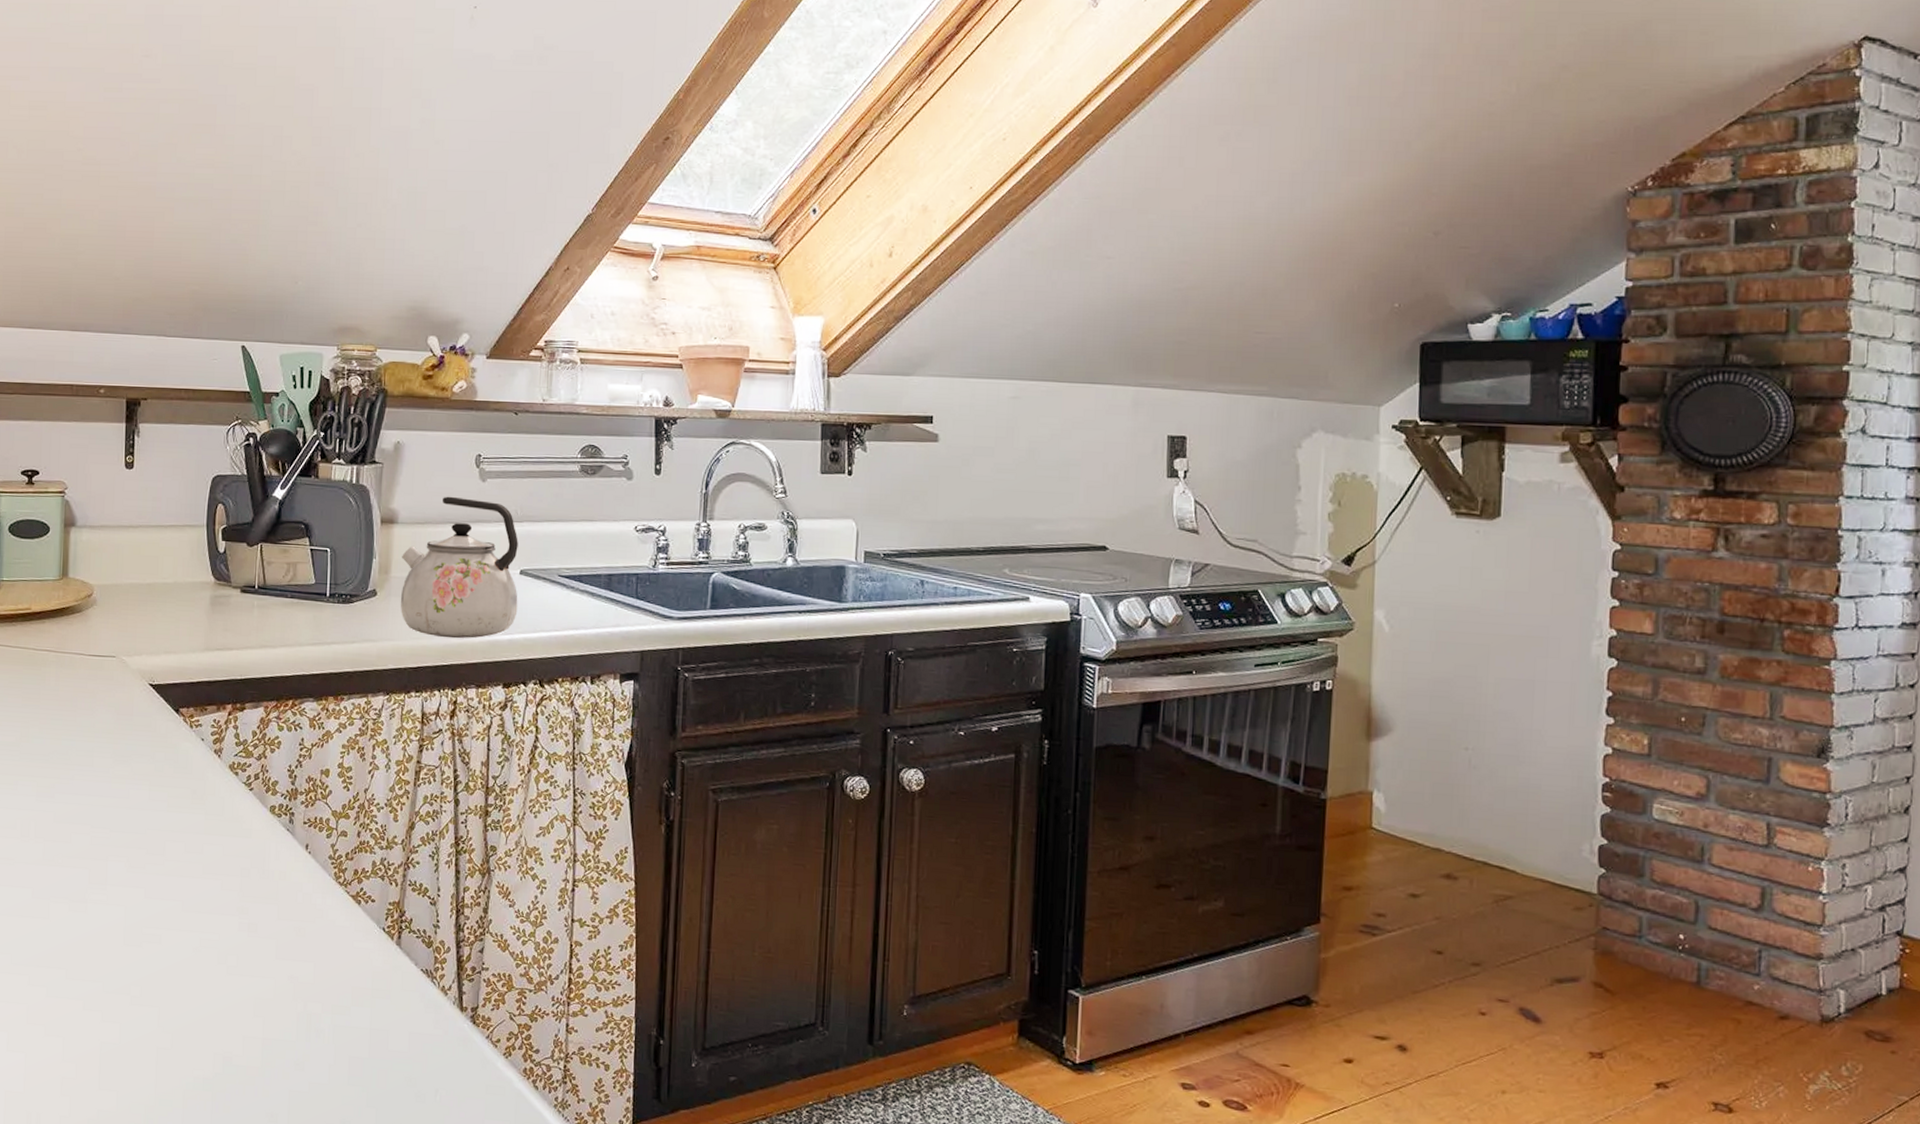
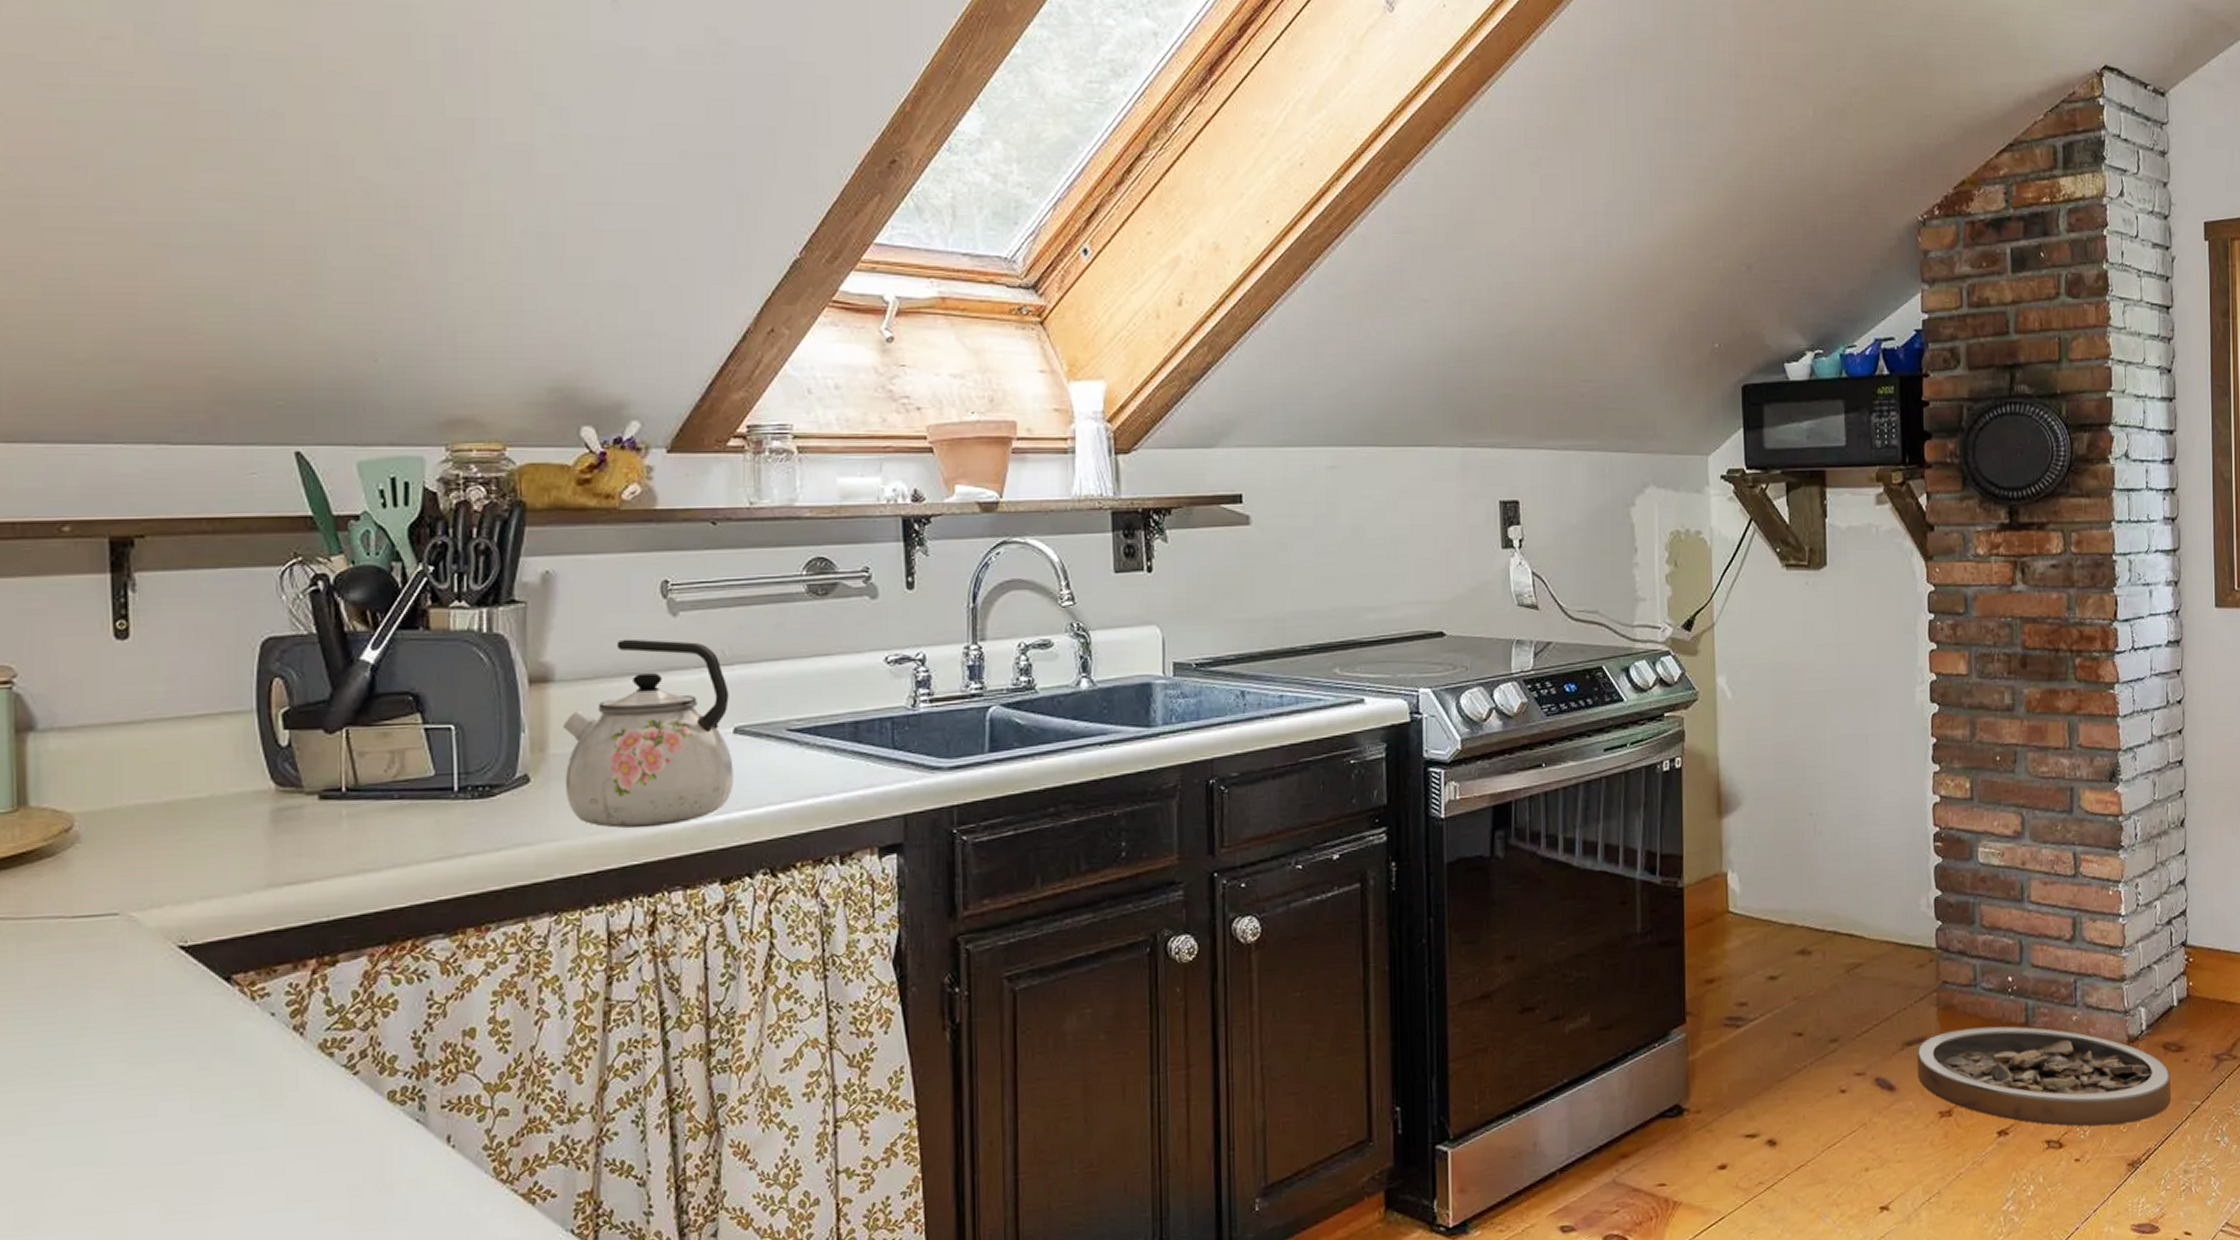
pet bowl: none [1567,976,1872,1104] -> present [1917,1026,2171,1127]

